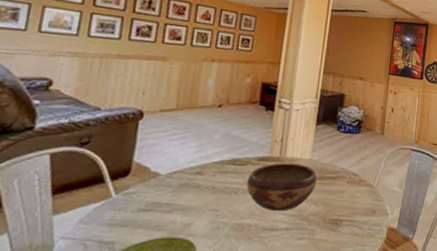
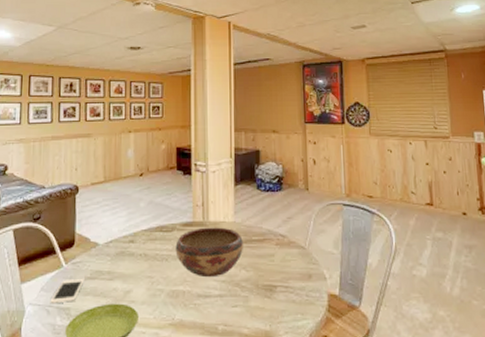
cell phone: none [89,210,137,238] -> present [50,278,84,304]

